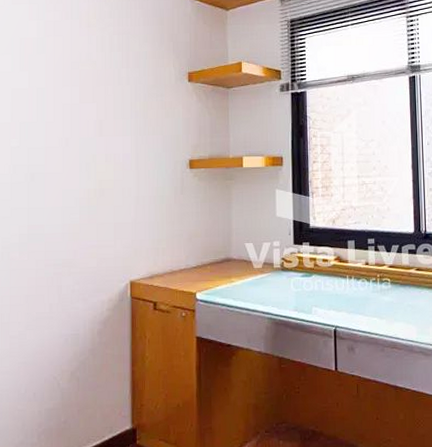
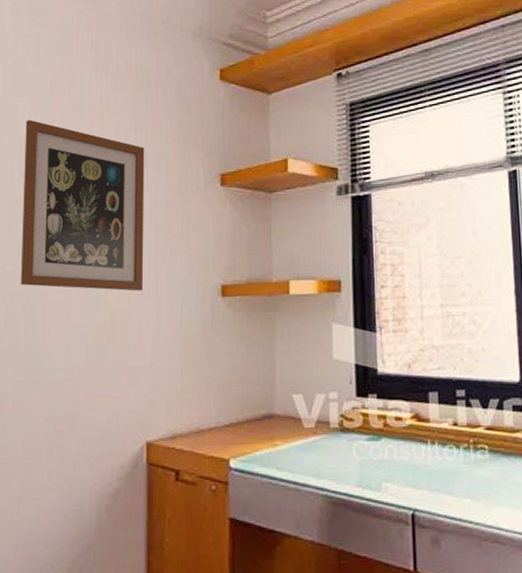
wall art: none [22,23,126,164] -> present [20,119,145,292]

